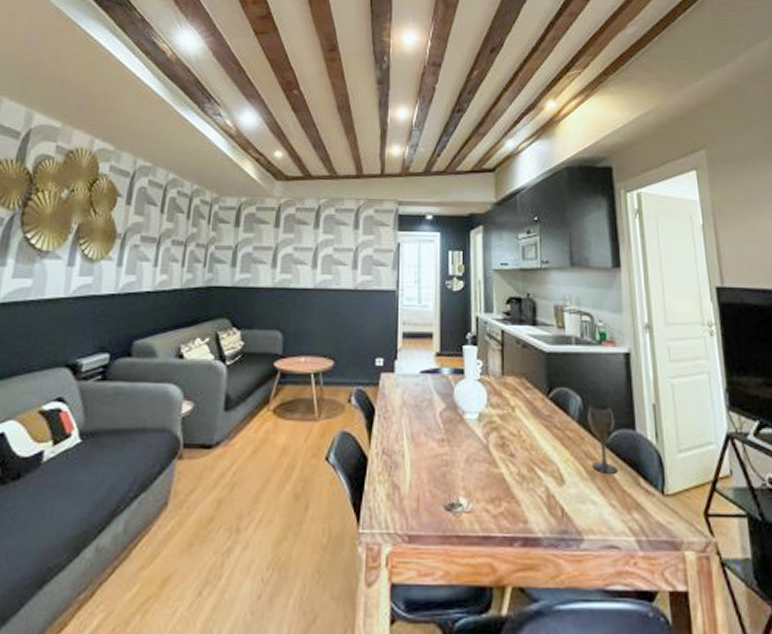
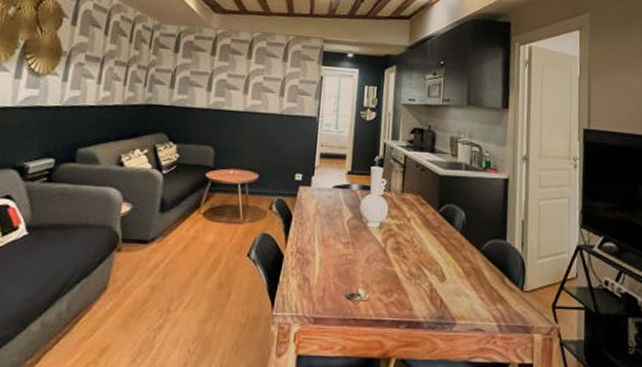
wine glass: present [587,403,617,474] -> none [469,218,491,274]

